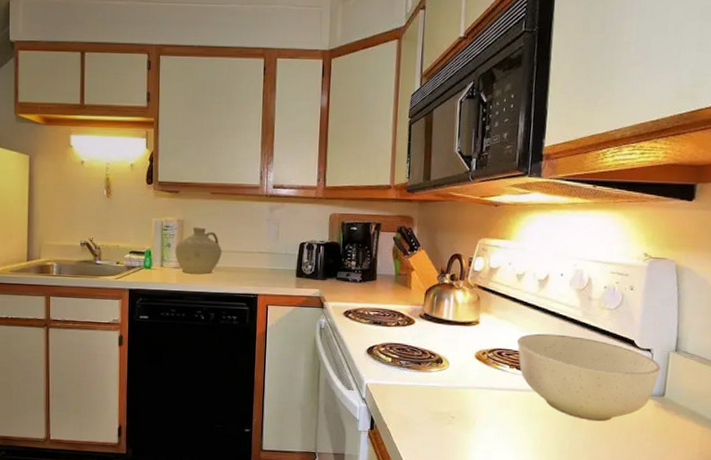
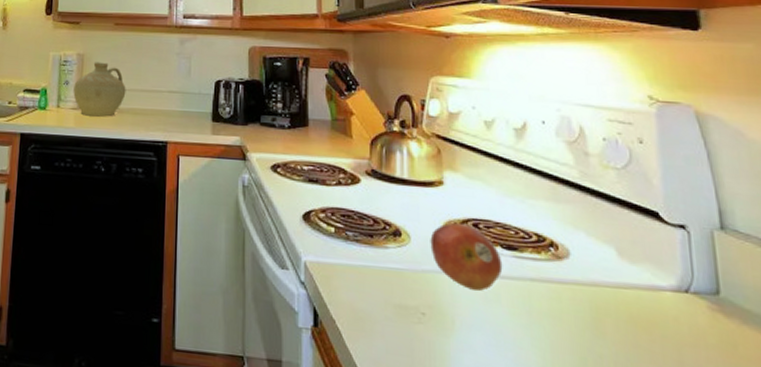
fruit: none [463,351,516,400] -> present [430,222,503,291]
bowl: present [517,333,661,422] -> none [496,199,706,329]

